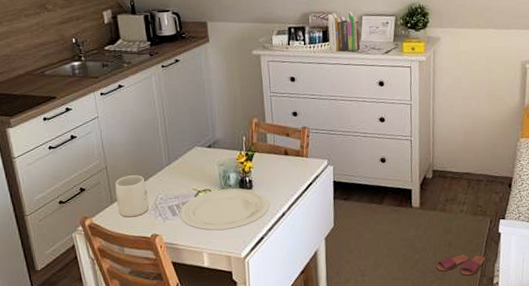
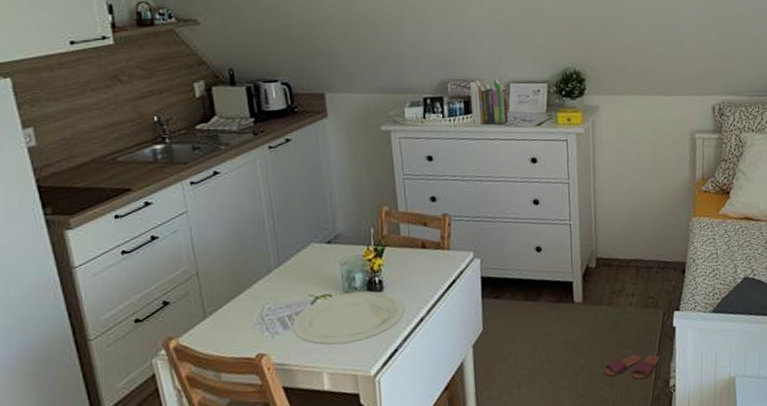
mug: present [115,175,149,218] -> none [209,281,253,335]

